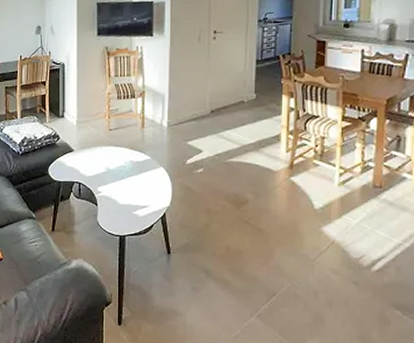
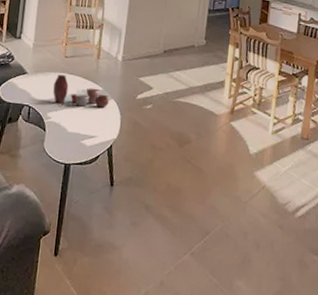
pottery set: none [101,148,158,179] -> present [53,74,109,108]

